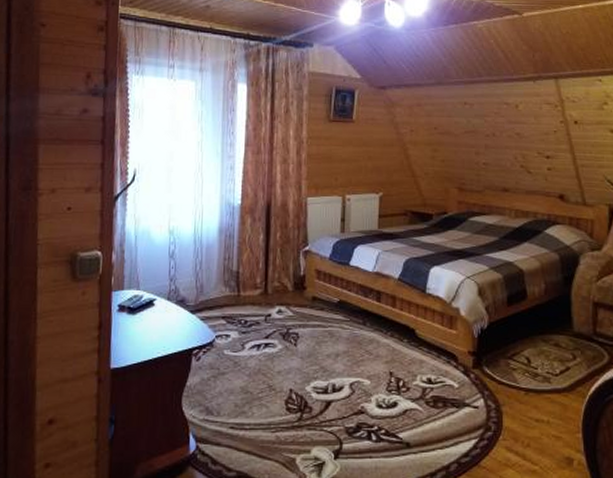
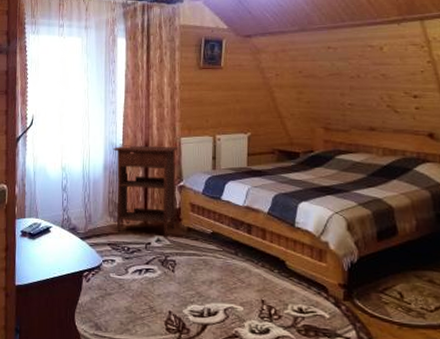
nightstand: none [230,205,304,307] -> present [113,145,179,237]

